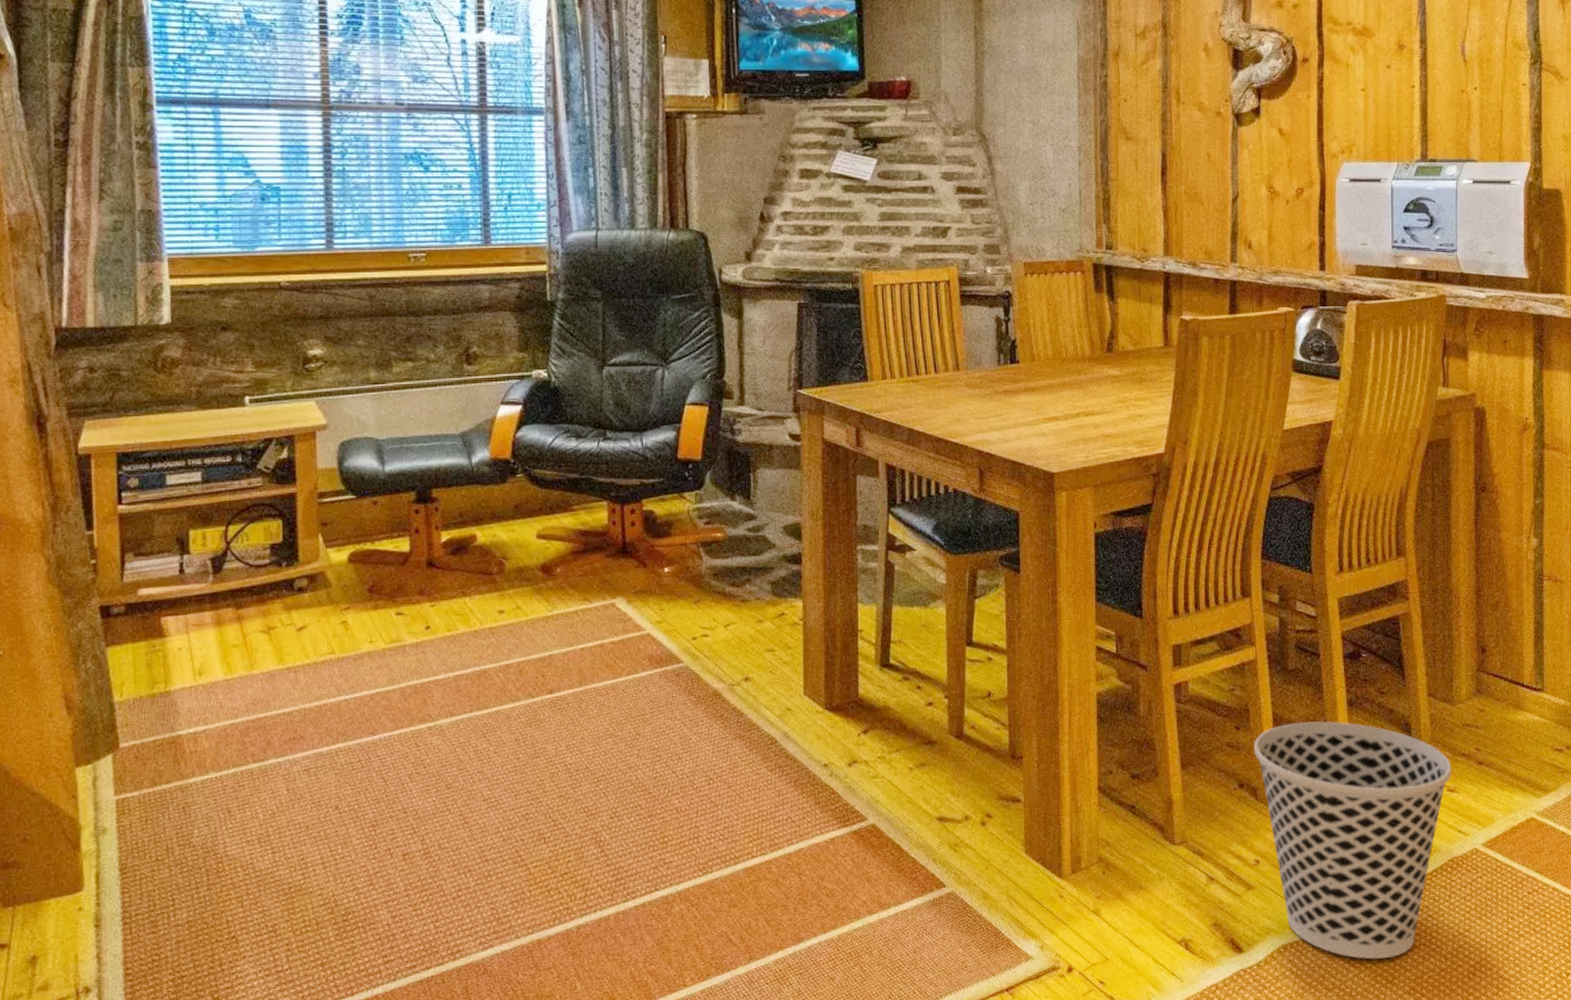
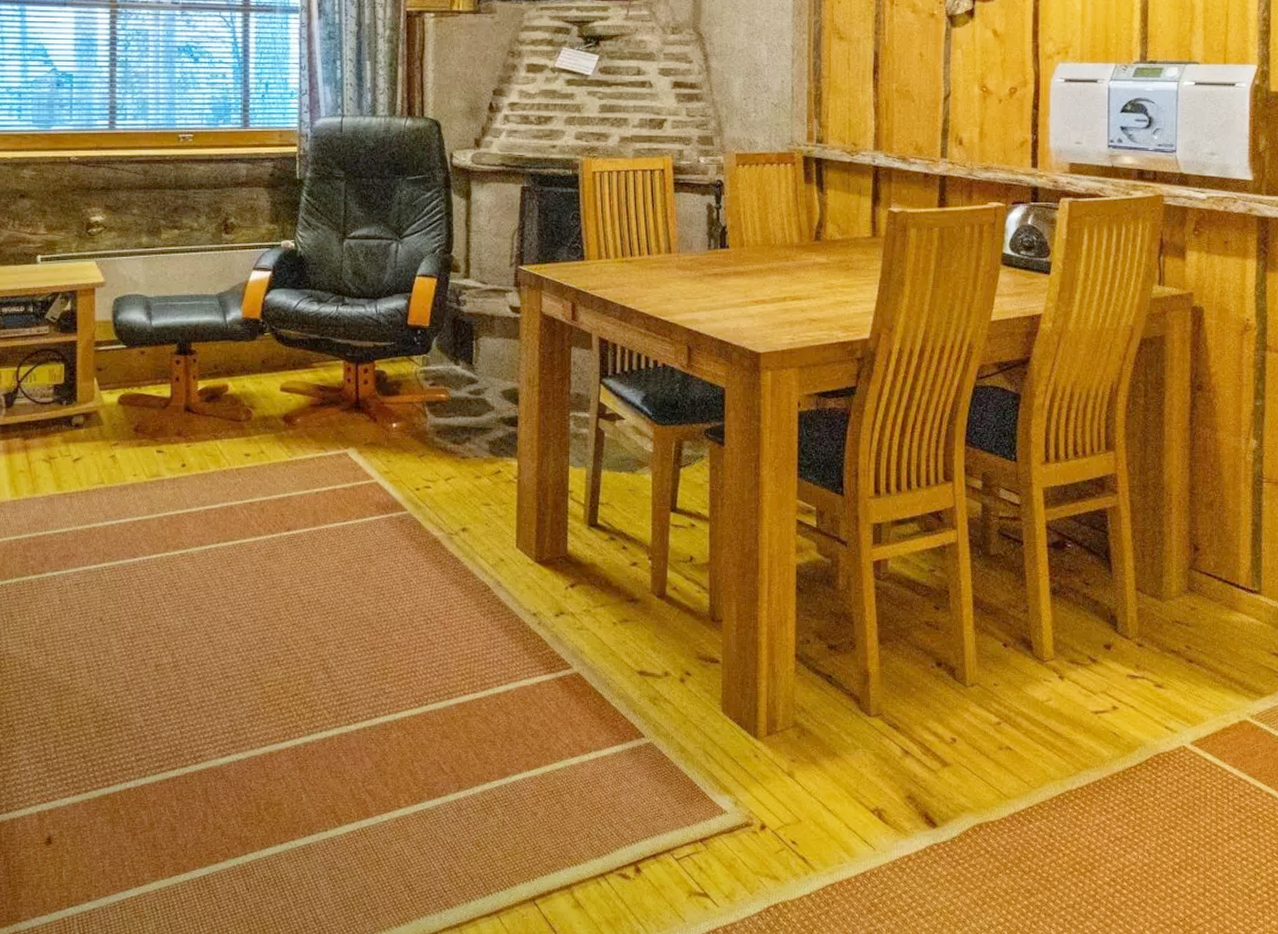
wastebasket: present [1253,721,1452,960] -> none [952,606,1160,848]

